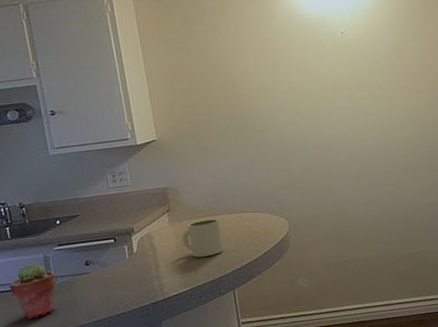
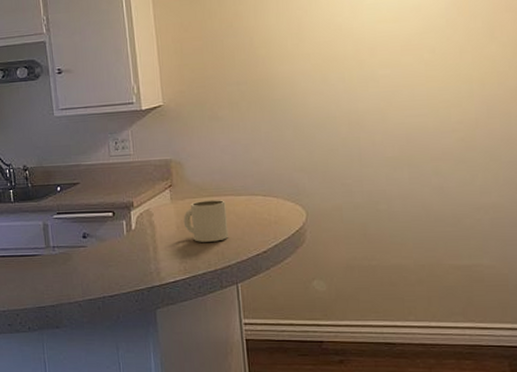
potted succulent: present [9,262,57,319] -> none [10,229,54,287]

